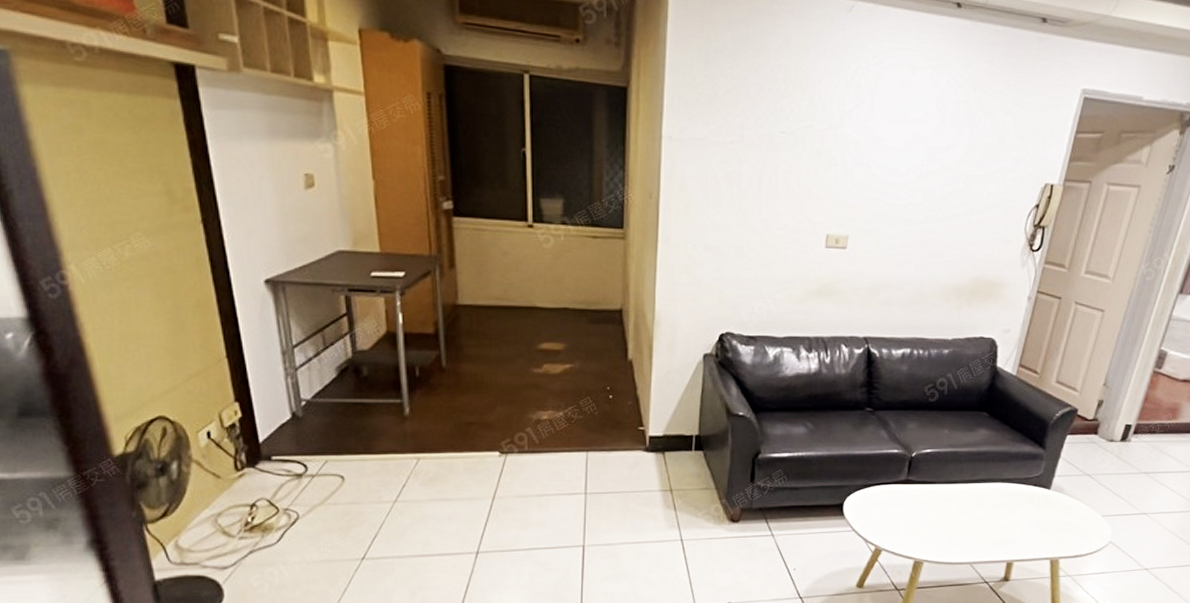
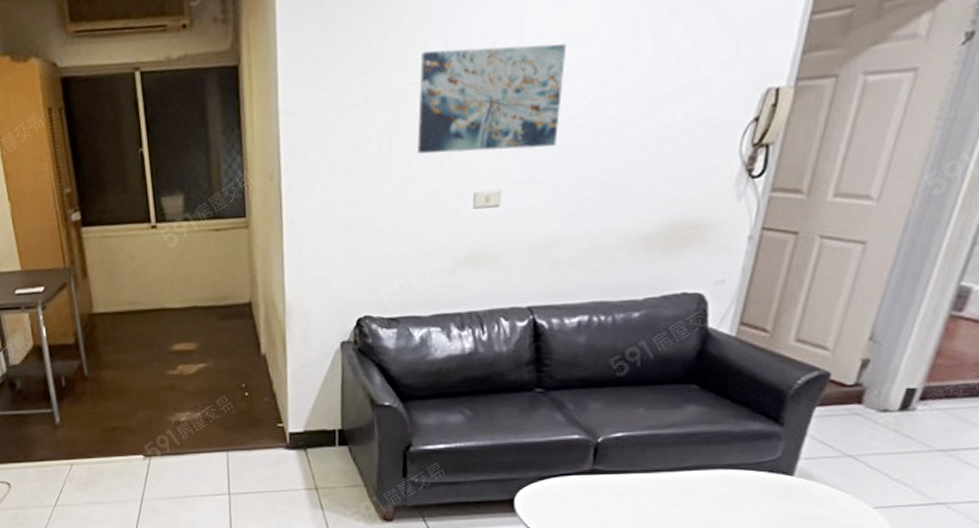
wall art: none [782,106,906,205] -> present [417,44,567,154]

